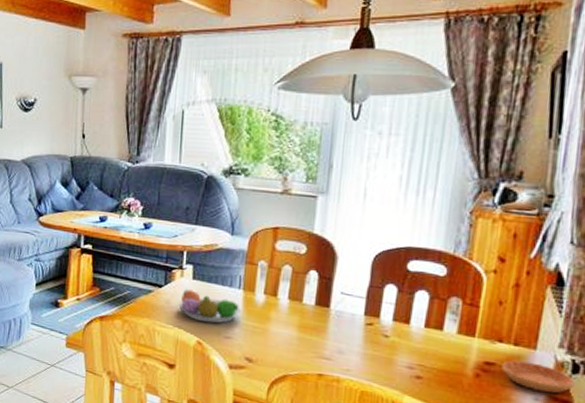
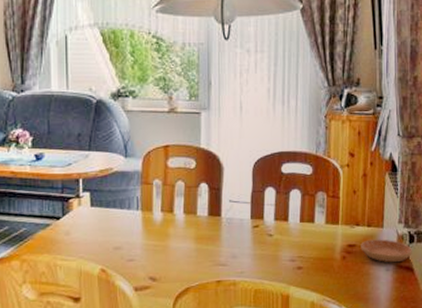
fruit bowl: present [178,289,242,324] -> none [78,217,142,249]

